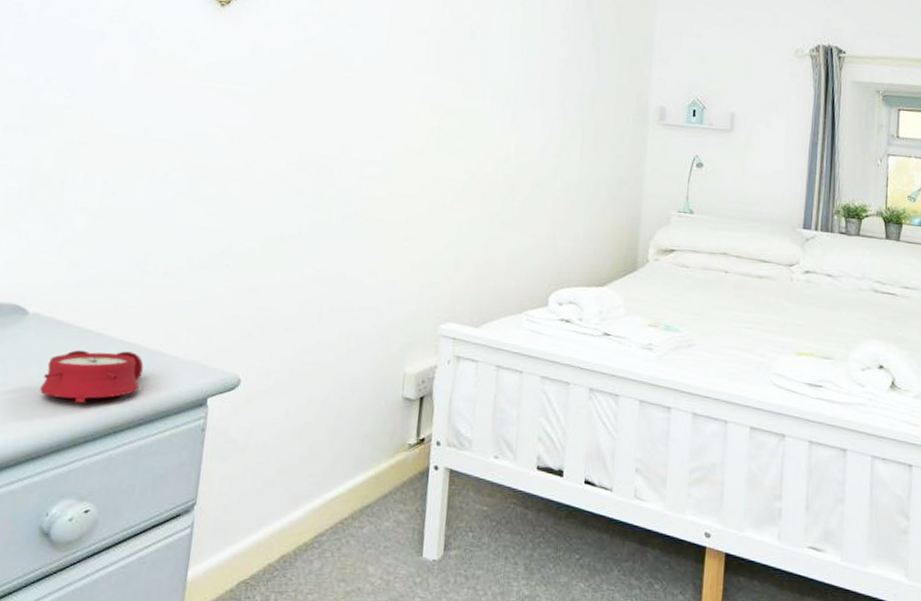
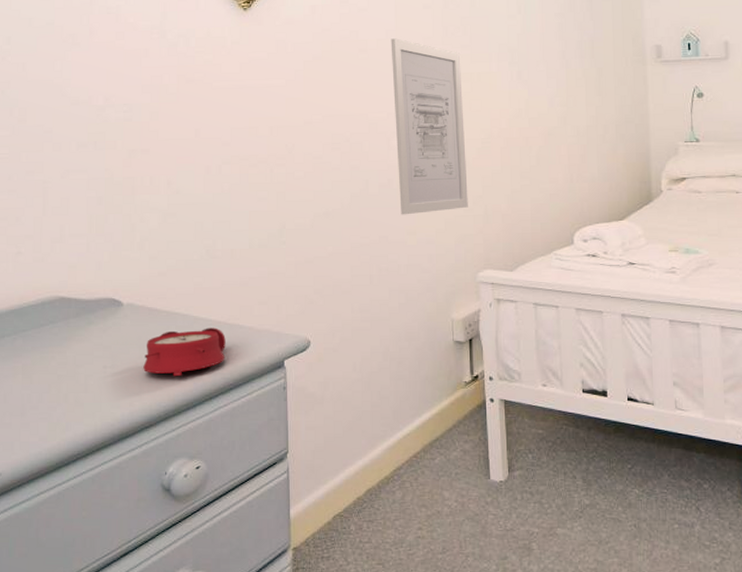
wall art: none [363,60,452,253] -> present [391,38,468,215]

